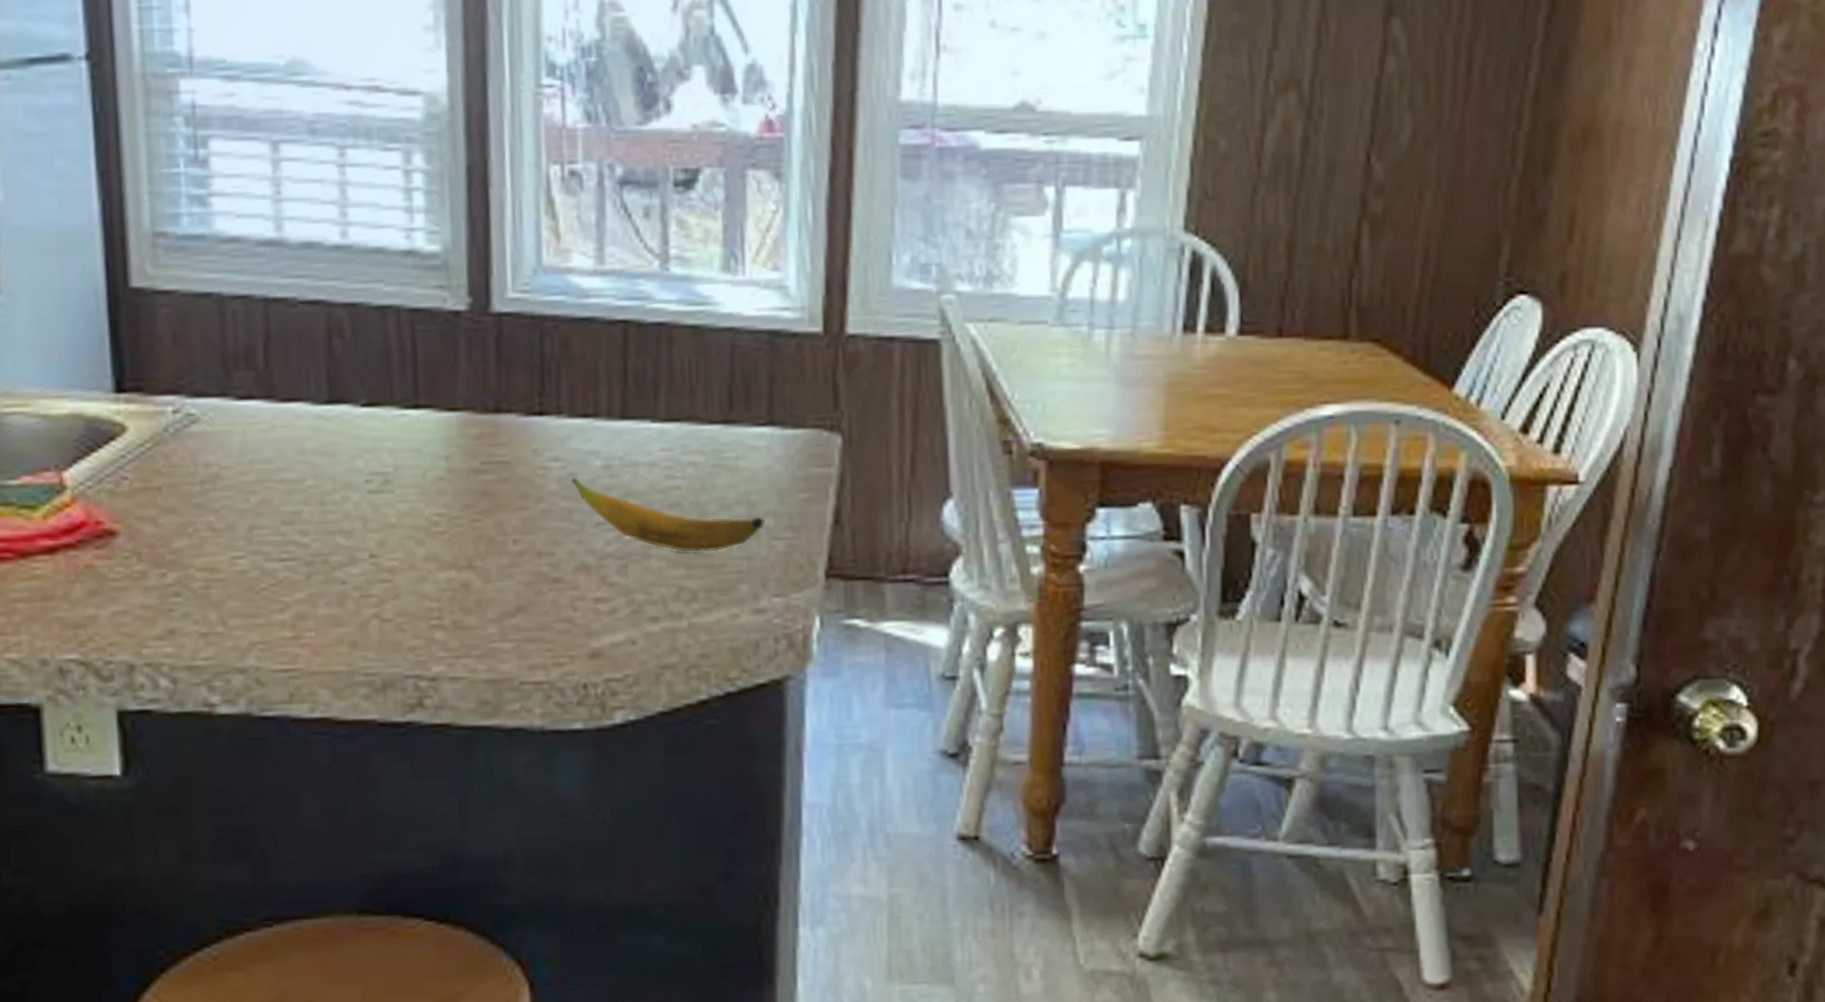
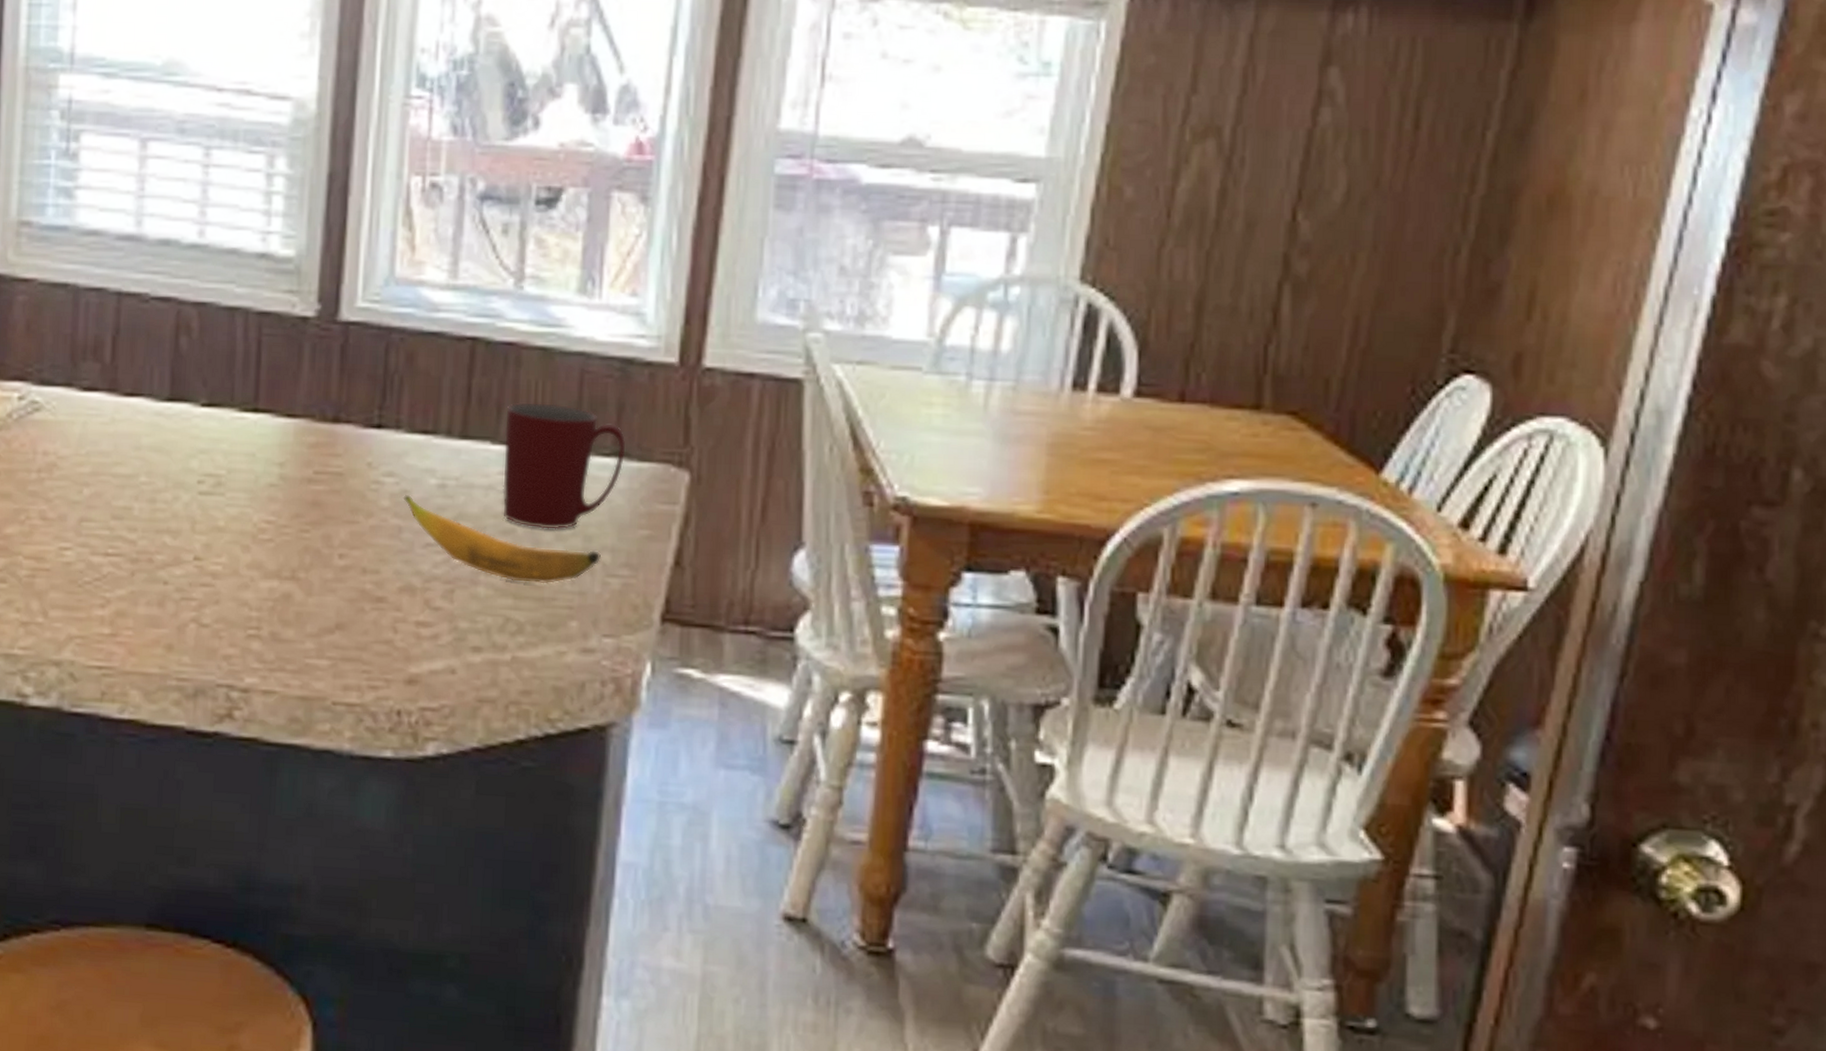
mug: none [662,378,780,500] -> present [502,402,626,530]

